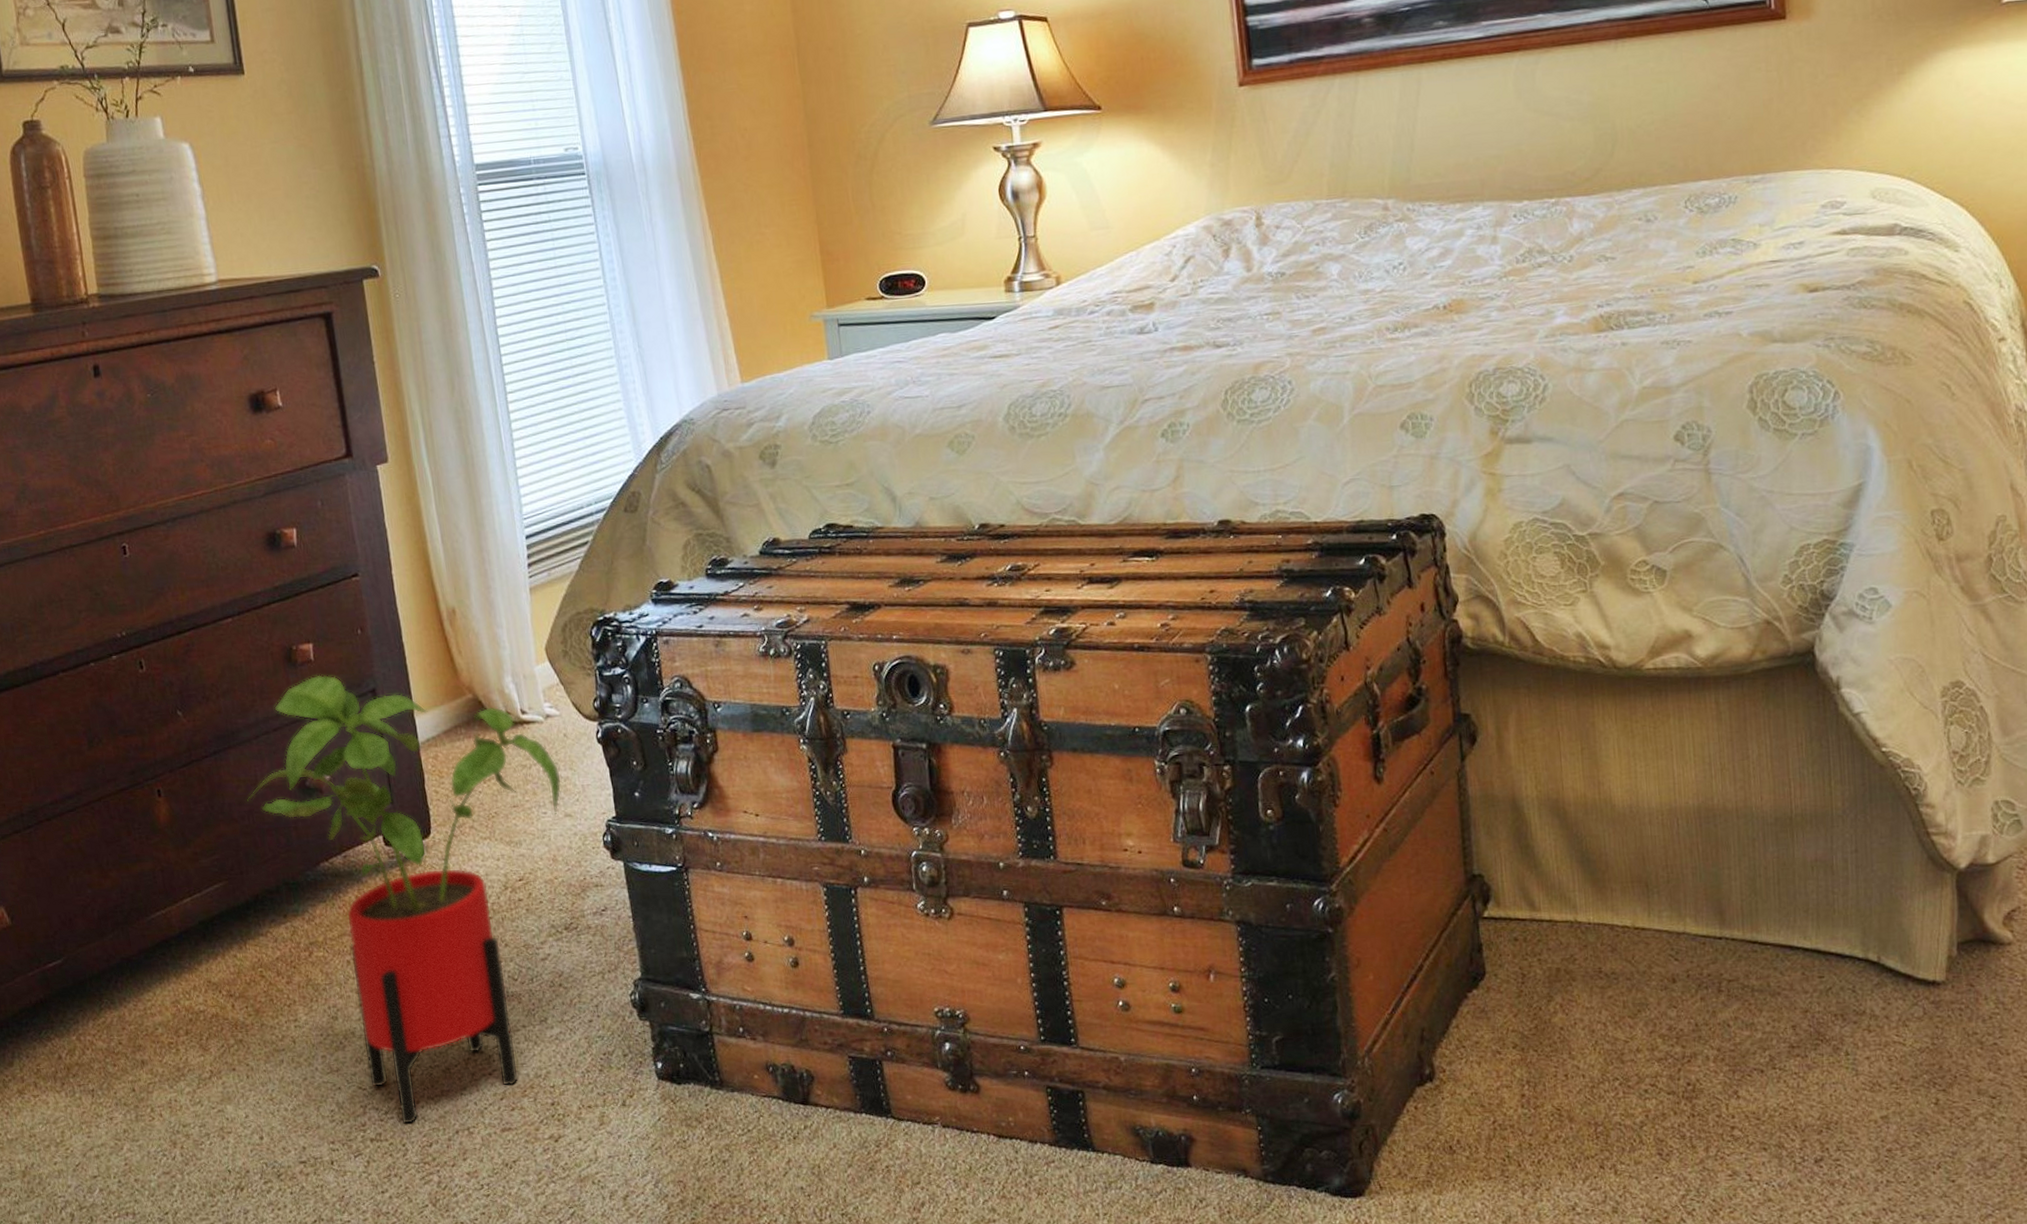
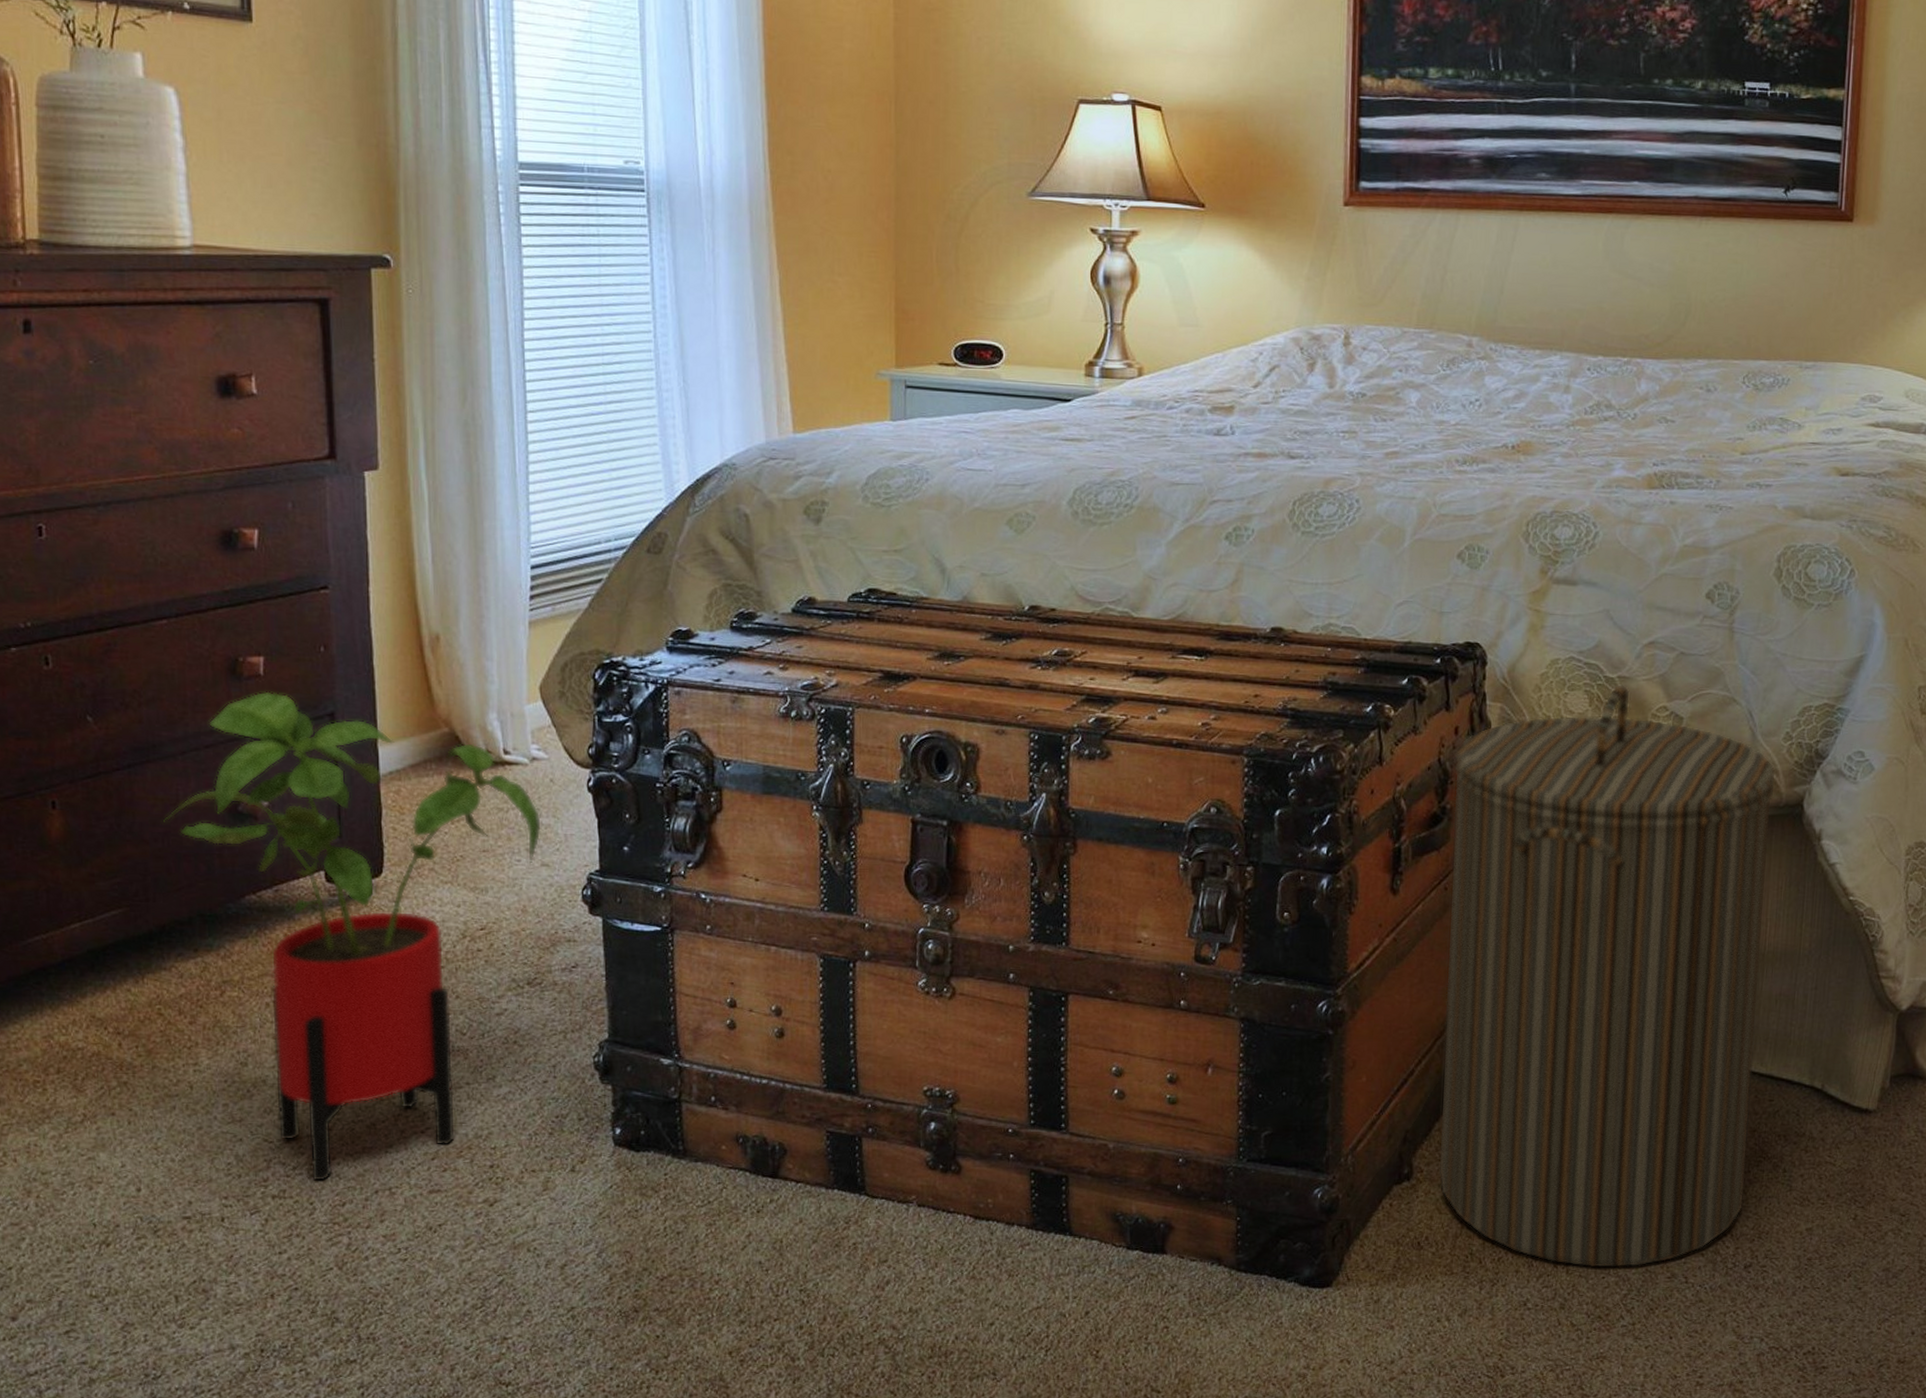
laundry hamper: none [1423,541,1805,1167] -> present [1438,683,1776,1268]

